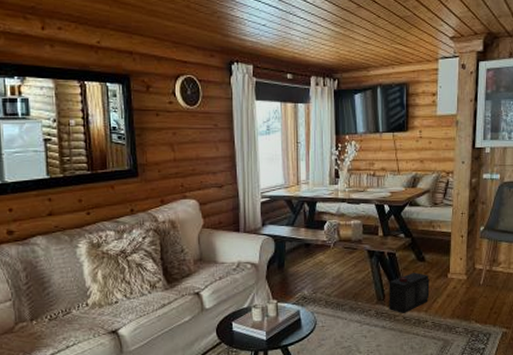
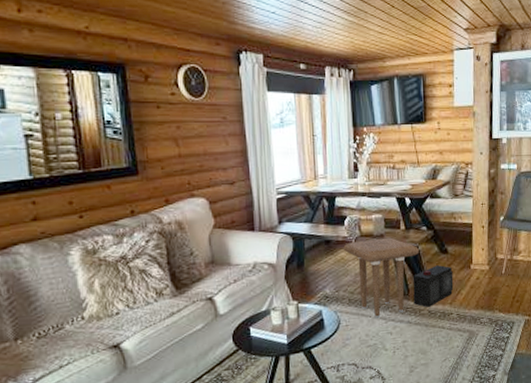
side table: none [322,243,396,321] -> present [343,237,419,318]

